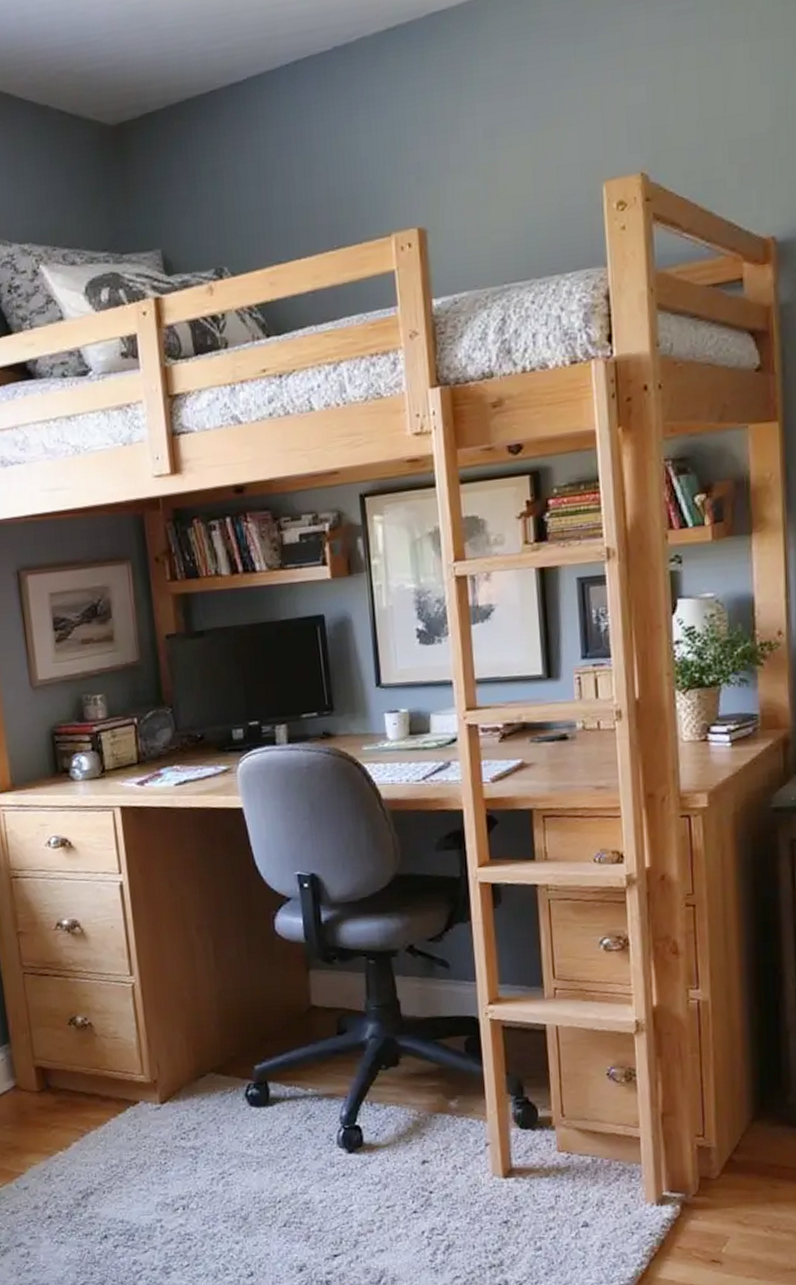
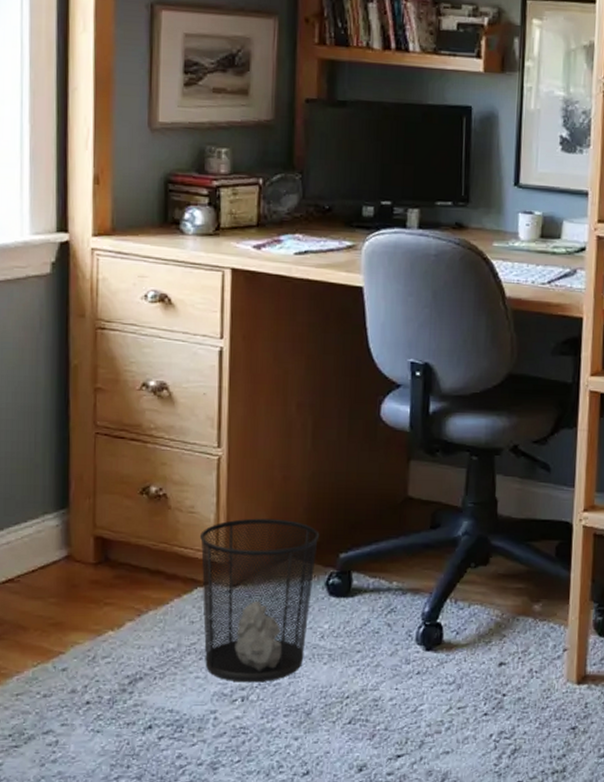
waste bin: none [126,1037,234,1192] -> present [200,518,320,683]

